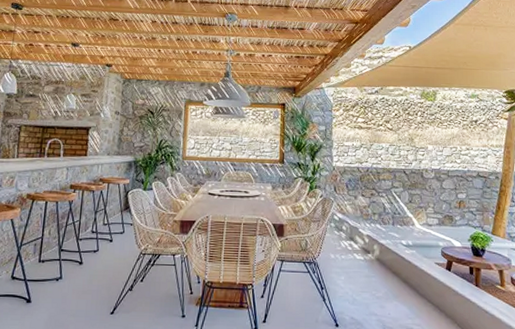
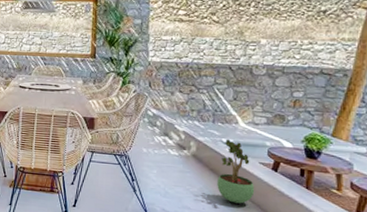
potted plant: none [400,241,433,306] -> present [217,139,255,204]

